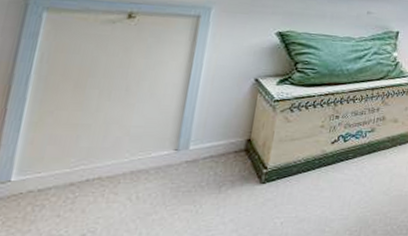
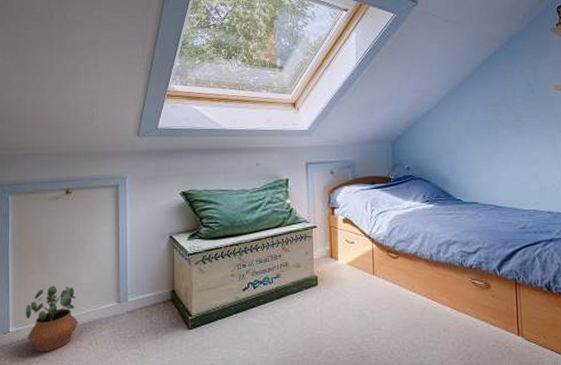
potted plant: none [36,126,119,208] -> present [25,286,78,352]

